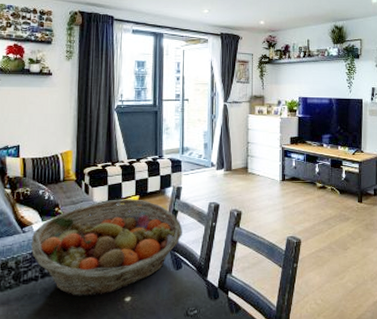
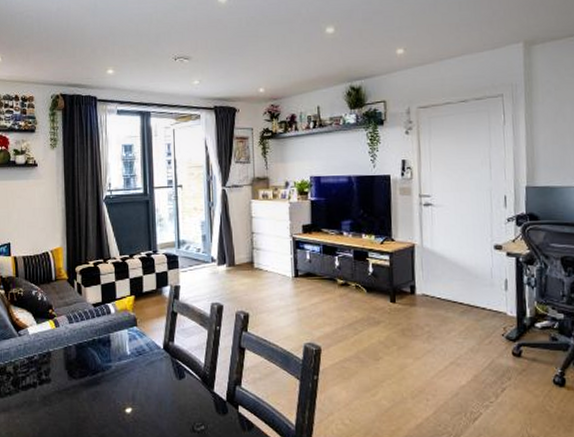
fruit basket: present [31,199,182,296] -> none [28,299,183,405]

